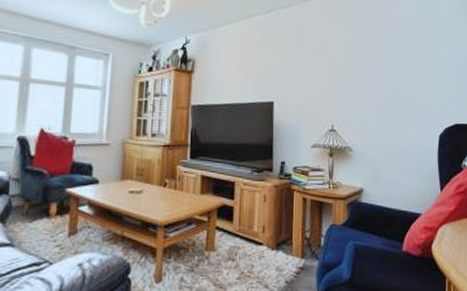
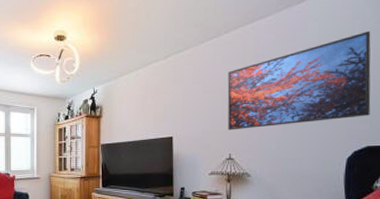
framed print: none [330,12,457,99] -> present [227,31,371,130]

